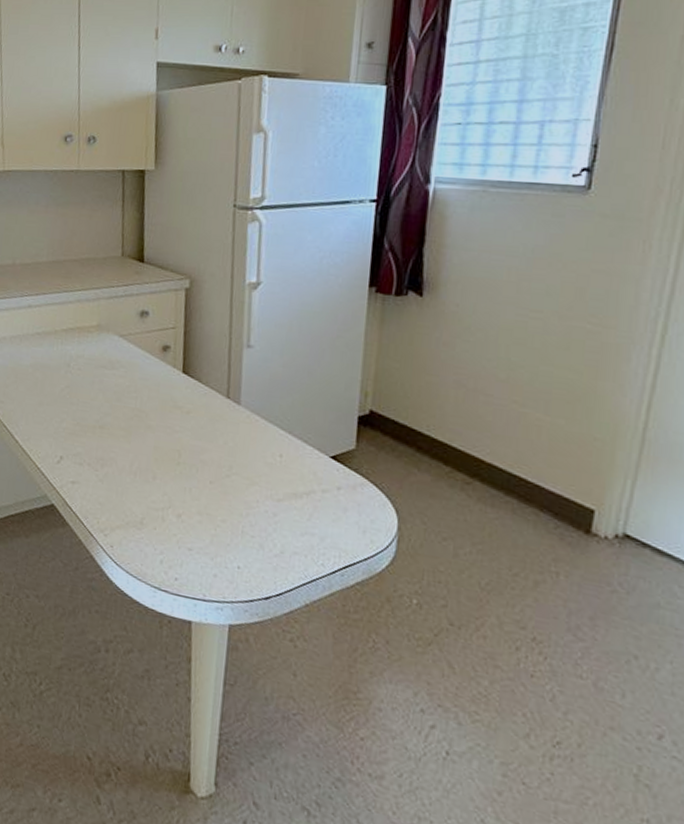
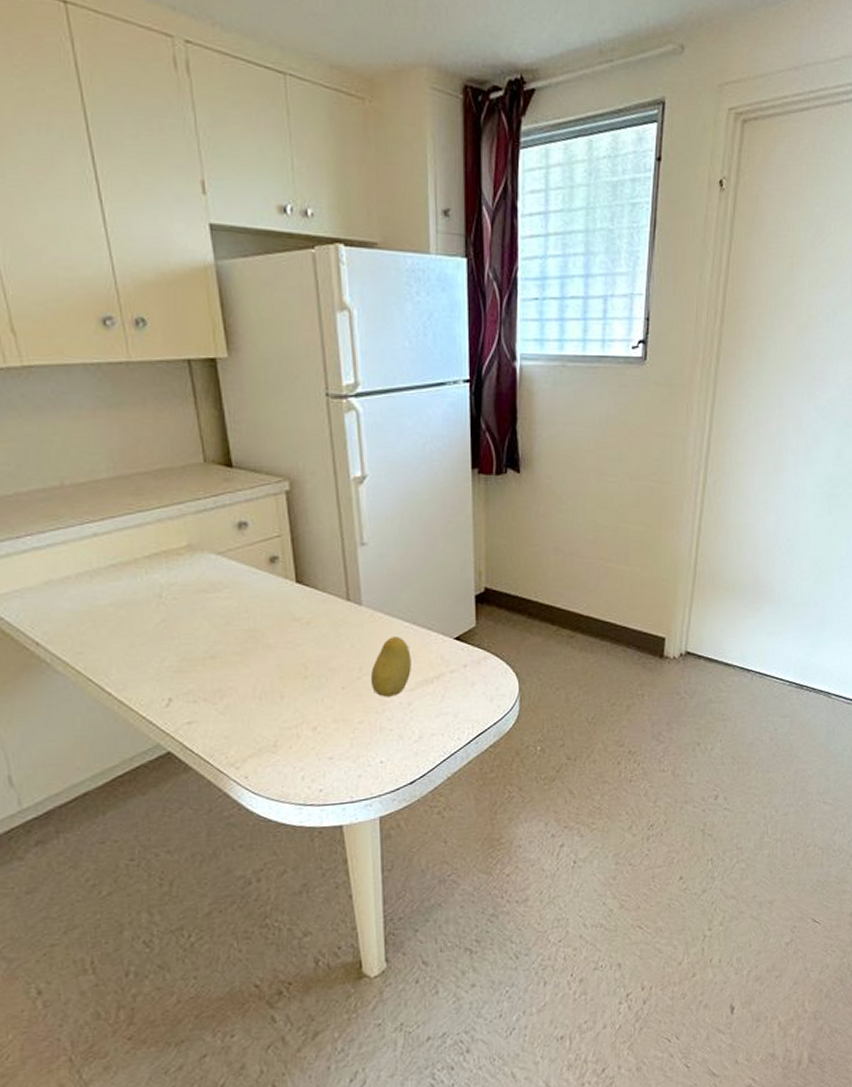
fruit: none [238,442,283,503] -> present [370,636,411,697]

